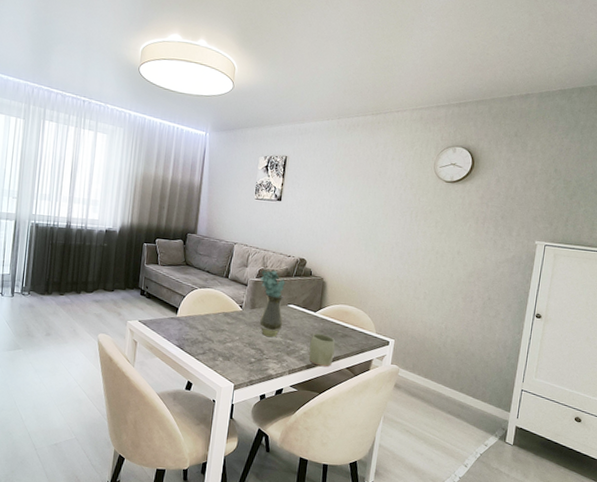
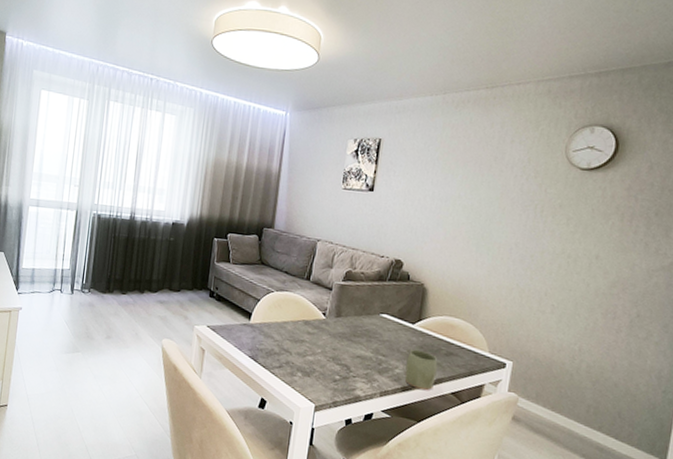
vase: present [260,266,285,338] -> none [346,267,377,352]

